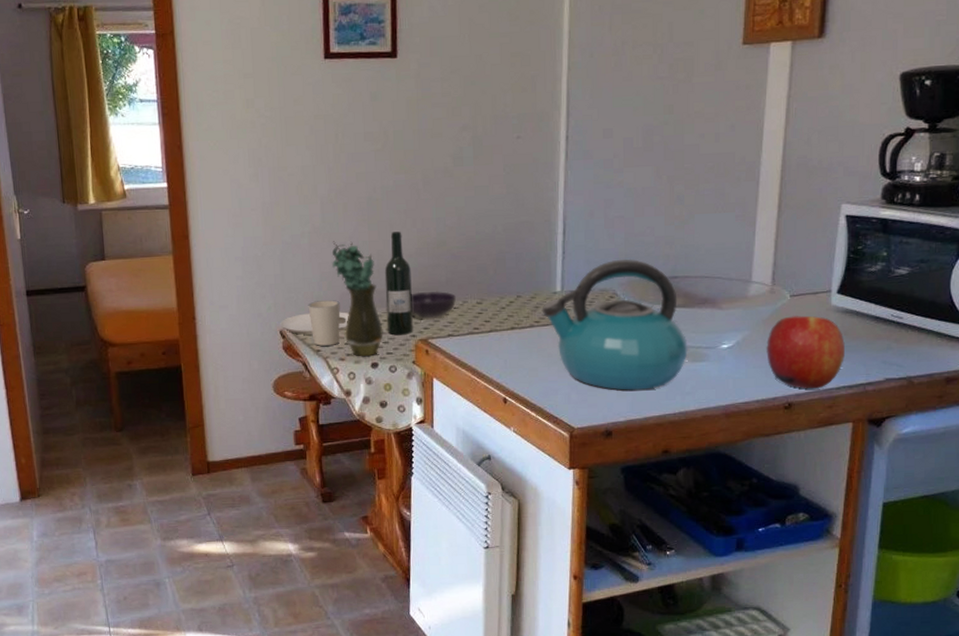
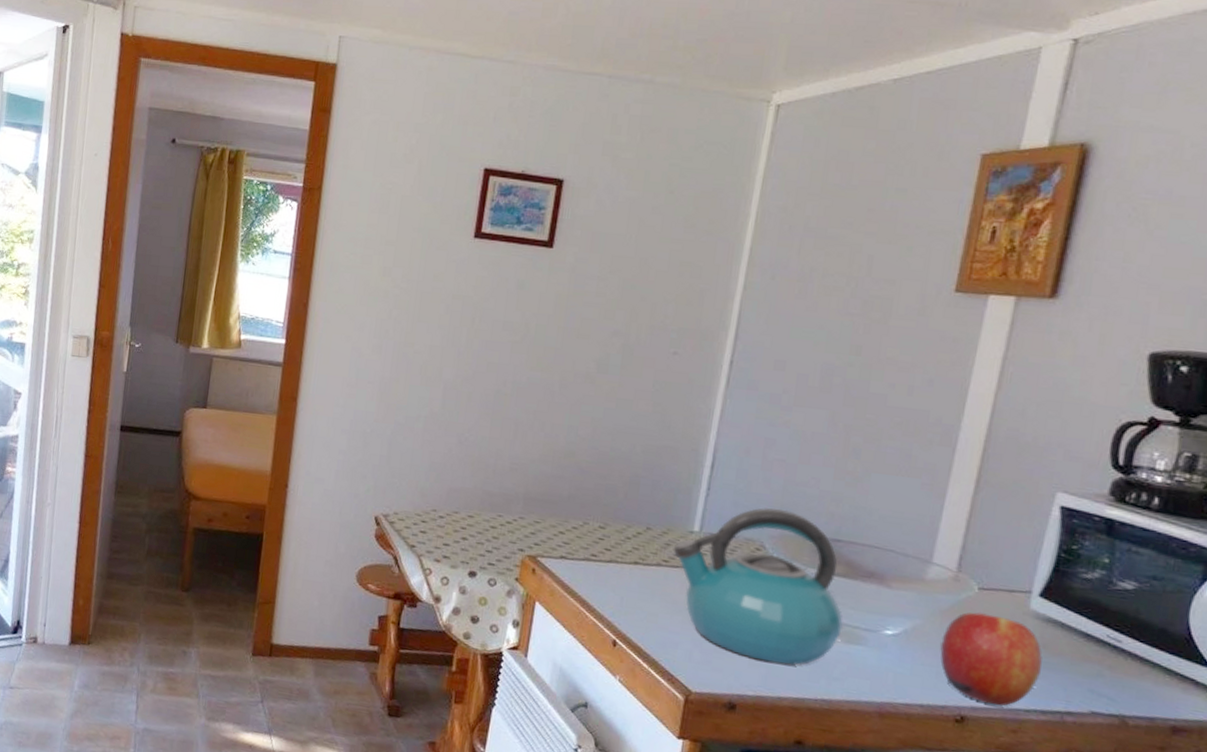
plate: present [280,312,349,336] -> none [377,502,454,531]
cup: present [308,300,347,346] -> none [409,491,450,544]
vase: present [331,241,384,357] -> none [444,430,491,564]
wine bottle: present [384,232,413,335] -> none [492,432,531,547]
bowl: present [411,290,457,321] -> none [523,502,578,537]

